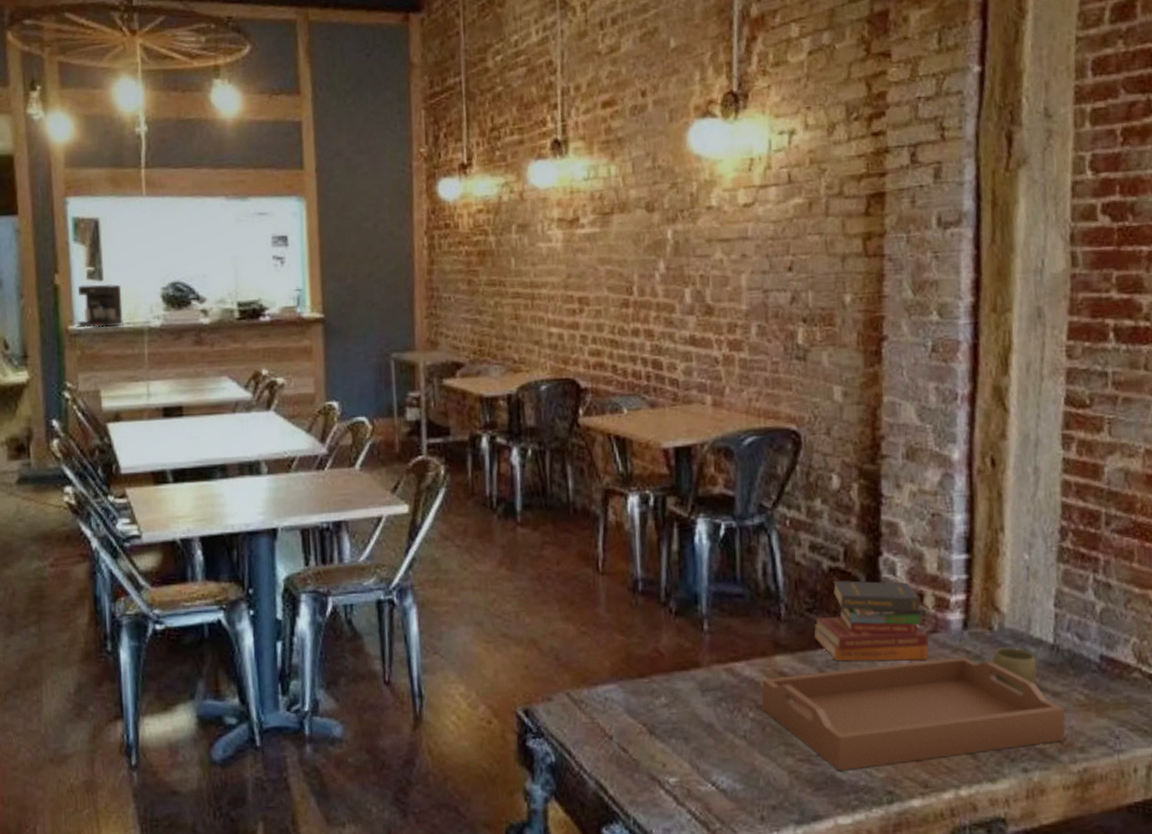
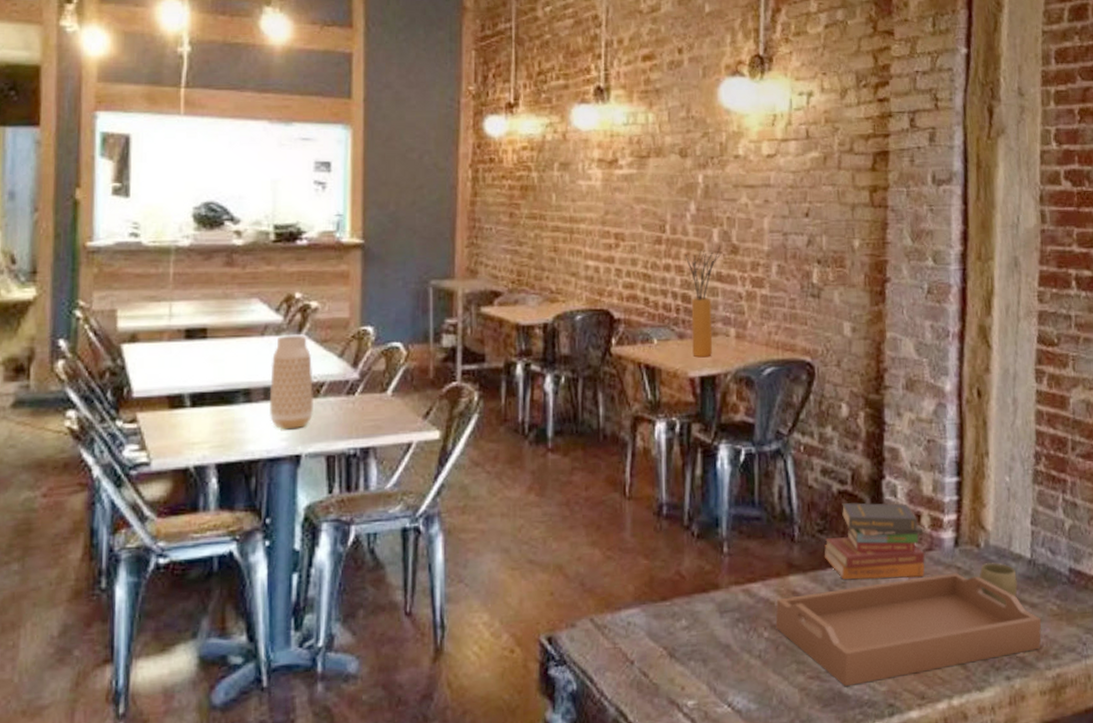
coffee maker: present [78,284,123,328] -> none [97,201,149,245]
vase: none [243,412,286,504] -> present [269,336,313,429]
vase: none [654,306,695,428] -> present [685,245,722,358]

